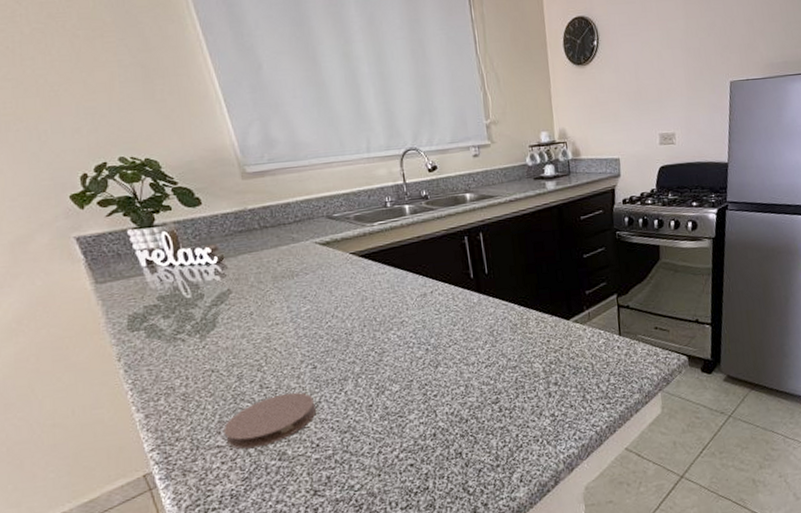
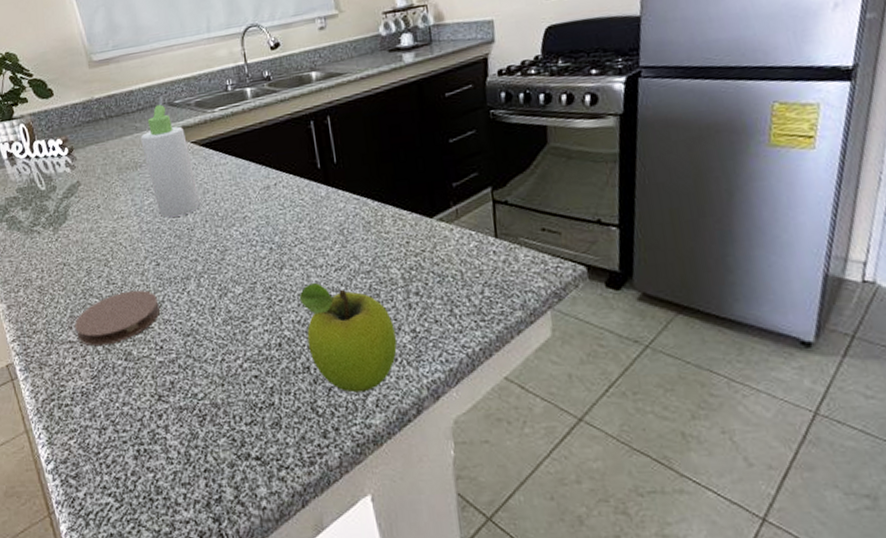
bottle: none [297,208,358,324] -> present [140,95,200,218]
fruit: none [452,378,539,472] -> present [298,282,397,393]

